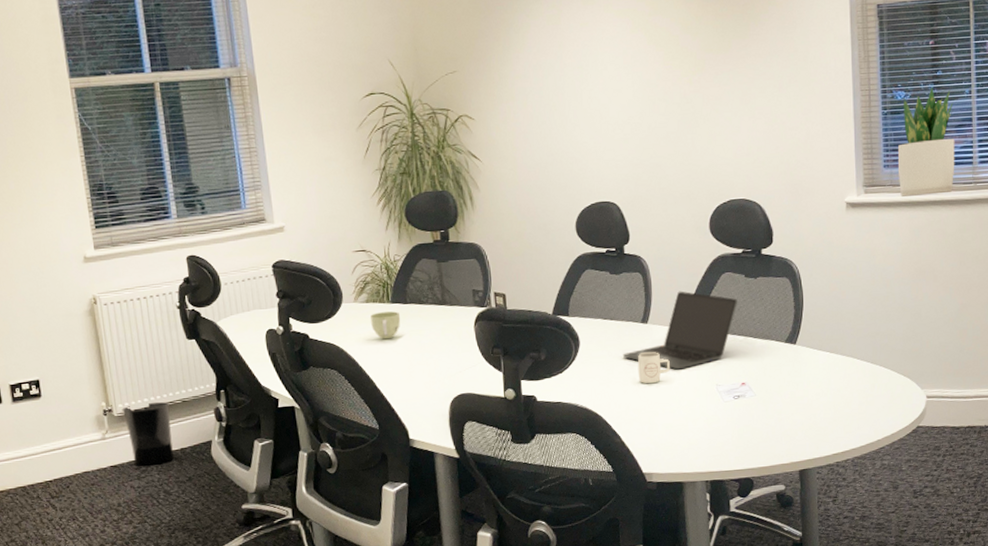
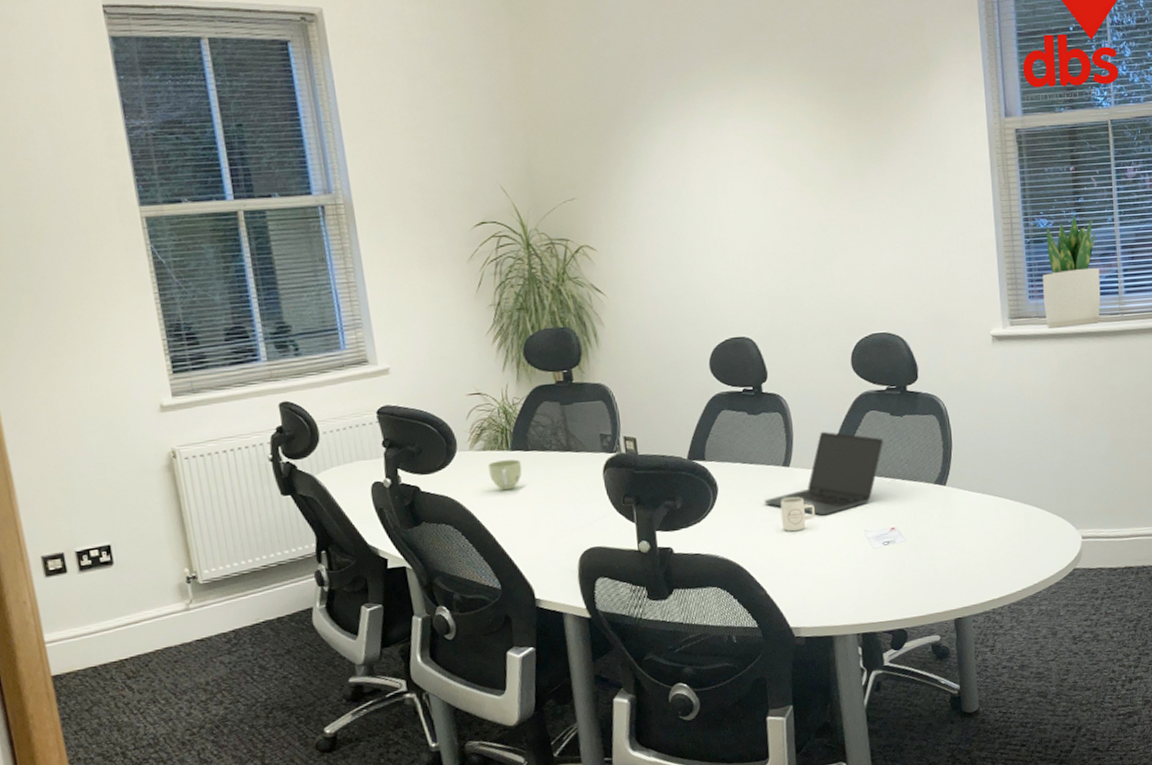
waste bin: present [121,401,174,466] -> none [208,566,270,639]

